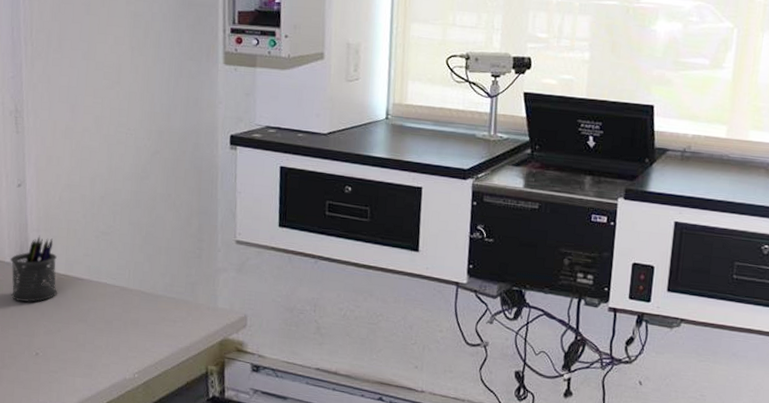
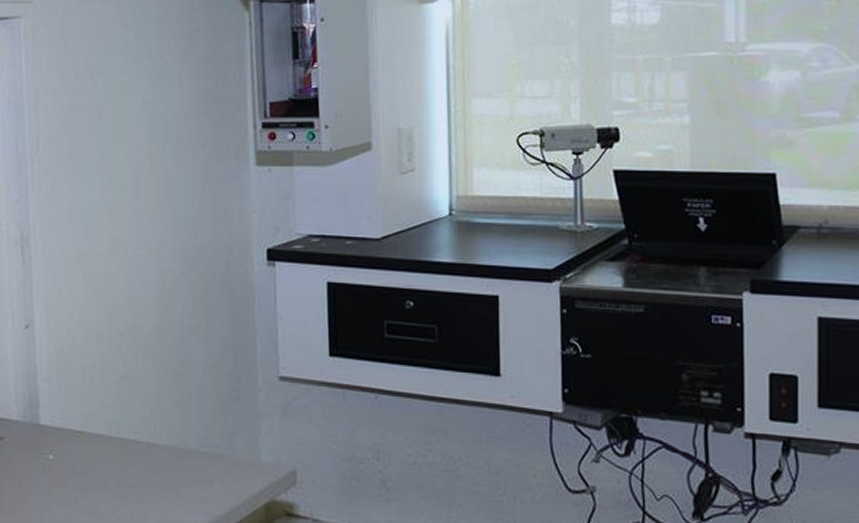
pen holder: present [10,235,58,302] -> none [18,385,73,468]

